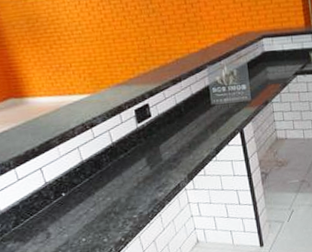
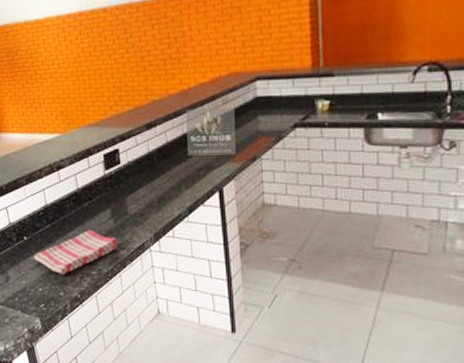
dish towel: none [73,178,156,224] -> present [33,229,118,276]

